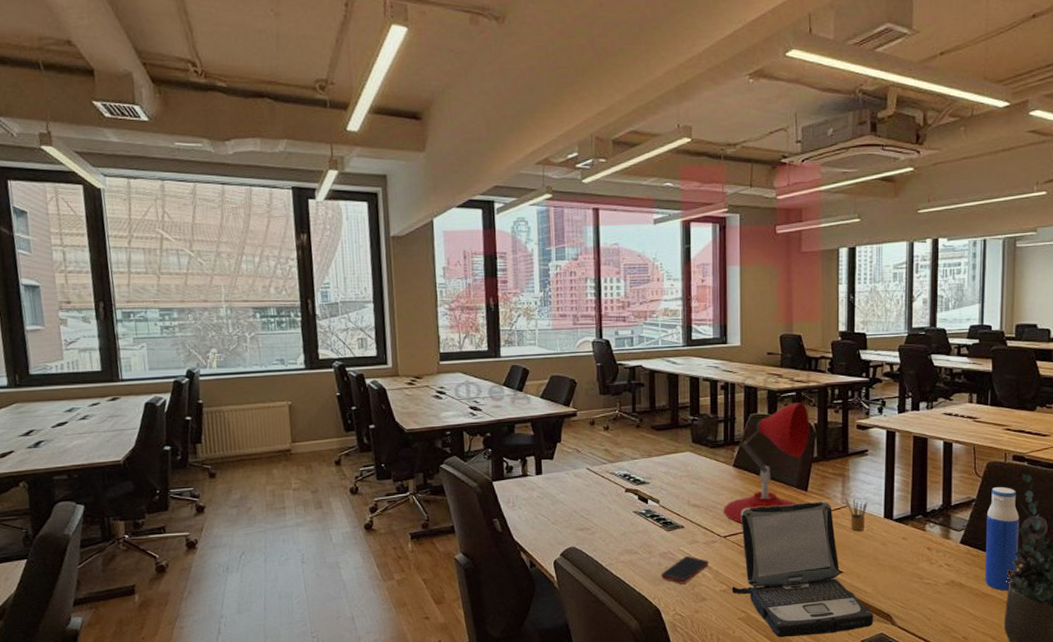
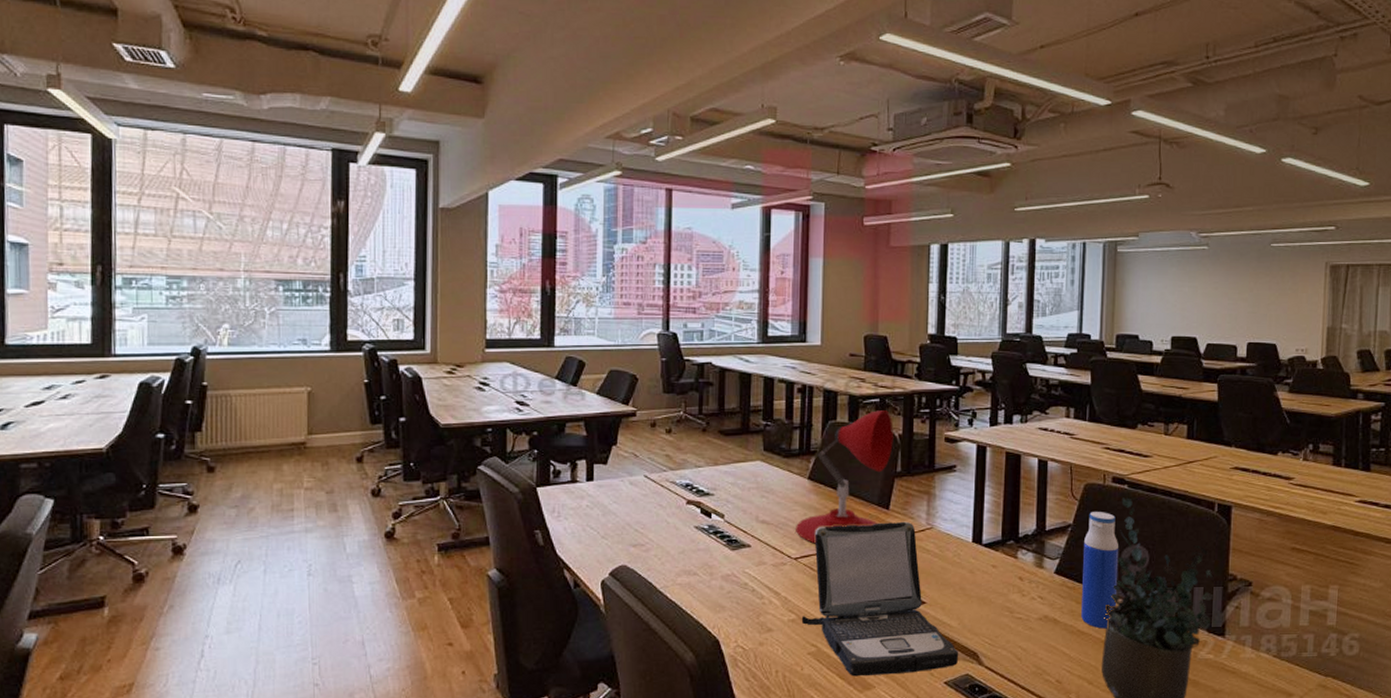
cell phone: present [660,555,710,584] -> none [721,579,778,612]
pencil box: present [844,497,868,532] -> none [929,518,955,557]

